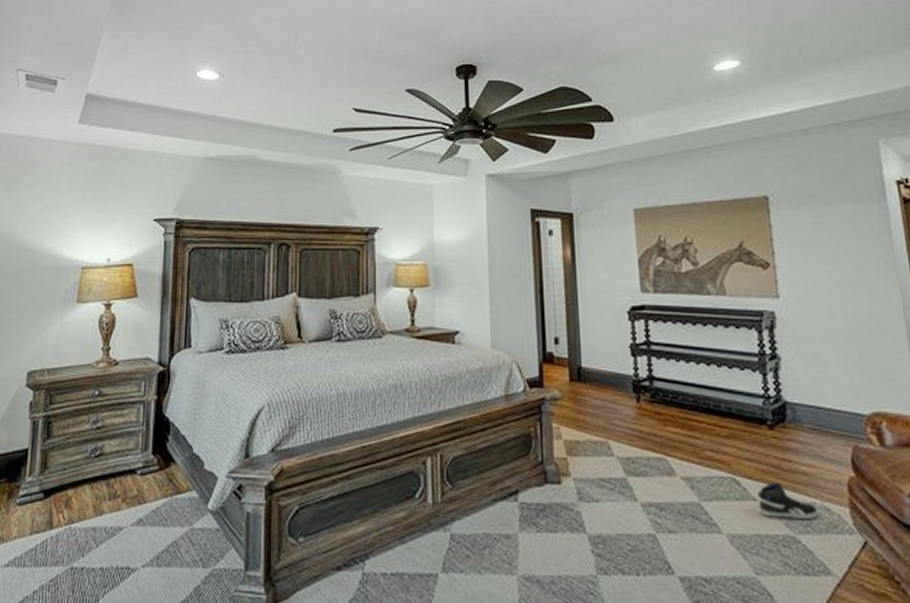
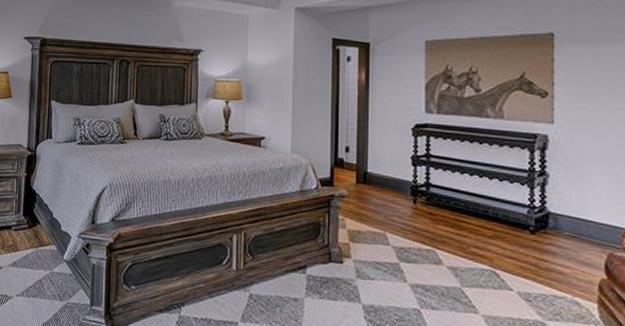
sneaker: present [758,483,818,520] -> none [515,277,568,311]

